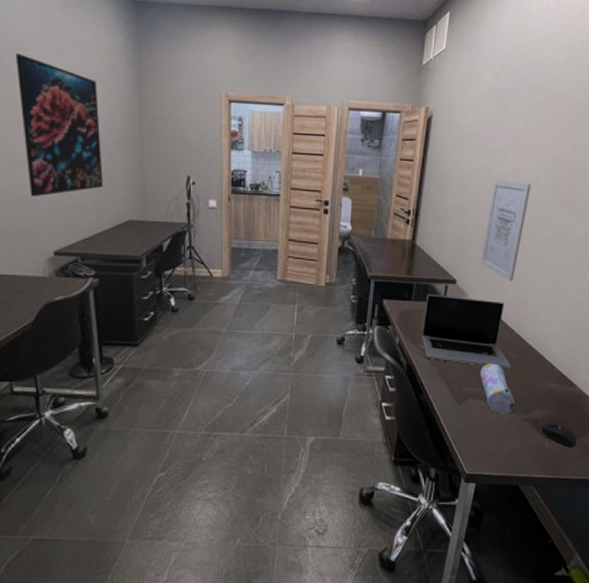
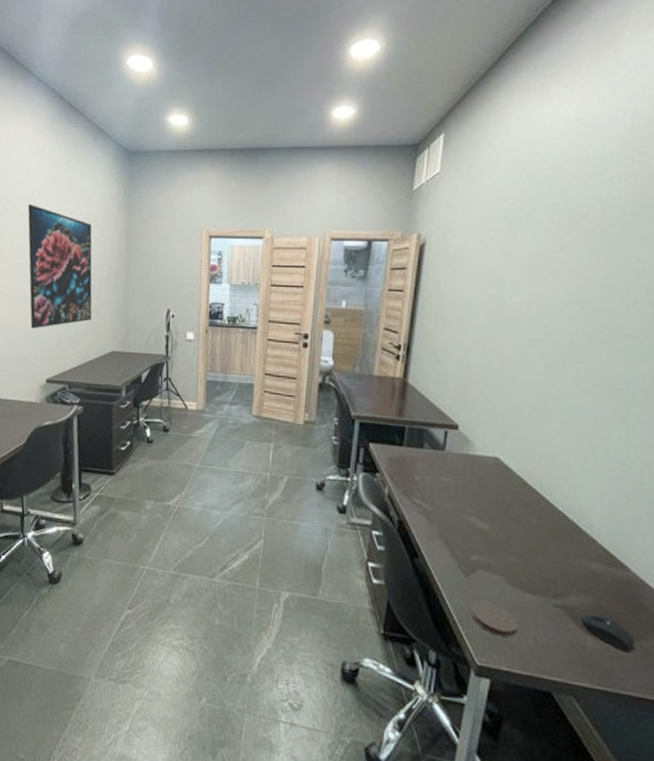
laptop: present [421,294,511,370] -> none [416,440,534,539]
coaster: none [462,422,497,449] -> present [470,599,518,637]
pencil case: present [480,363,515,414] -> none [493,528,542,595]
wall art: present [481,180,532,282] -> none [489,311,553,431]

